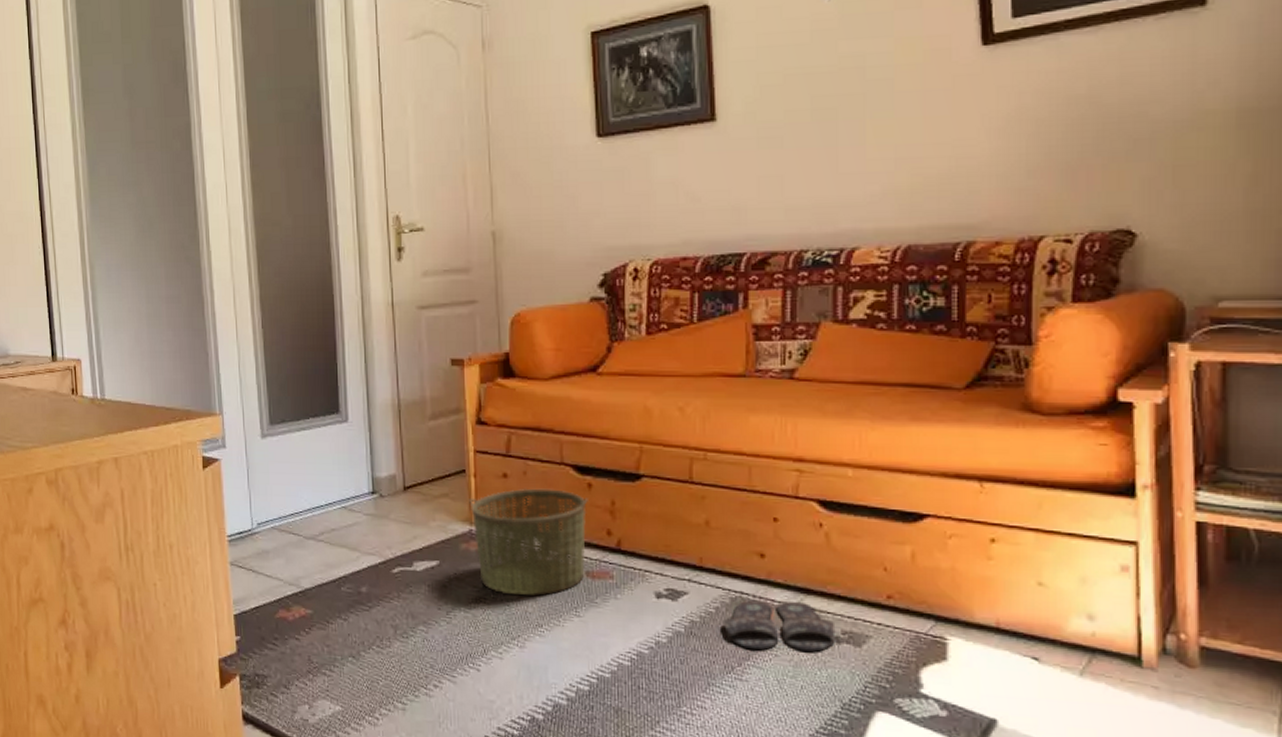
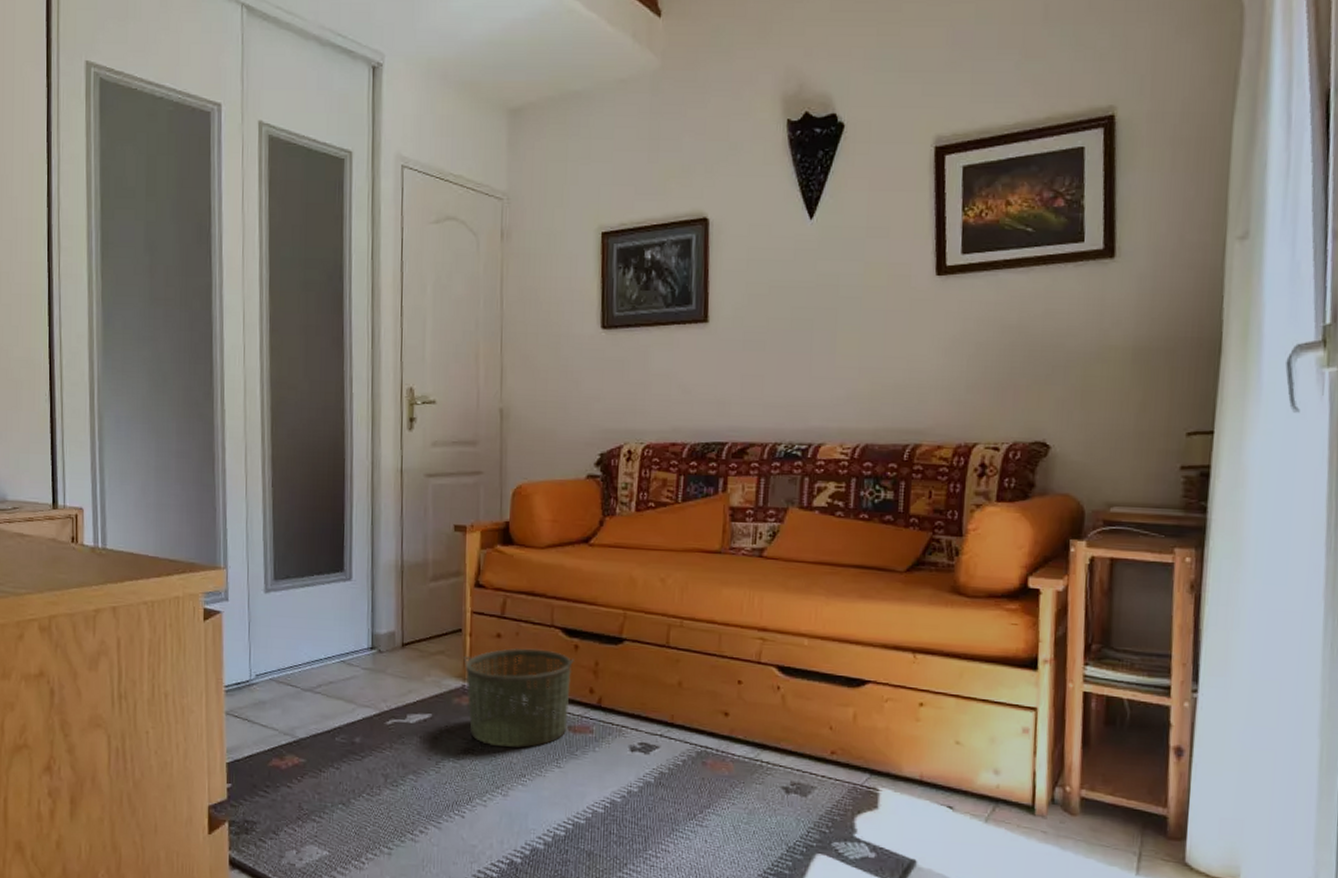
slippers: present [722,601,836,653] -> none [688,754,786,802]

